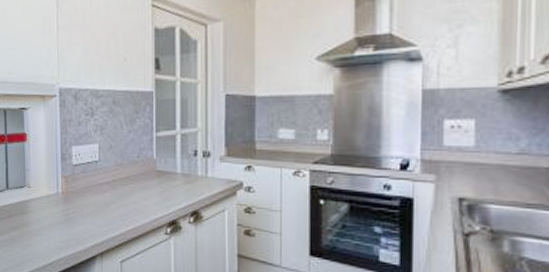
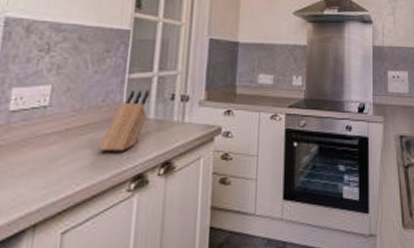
knife block: none [139,146,175,201] -> present [98,89,149,152]

